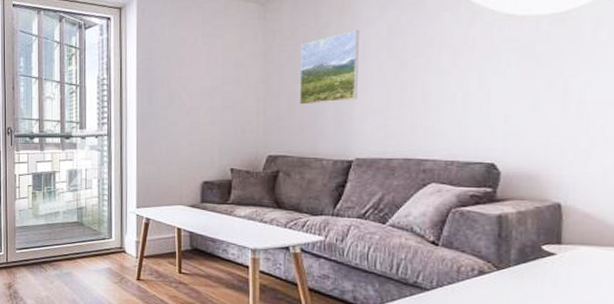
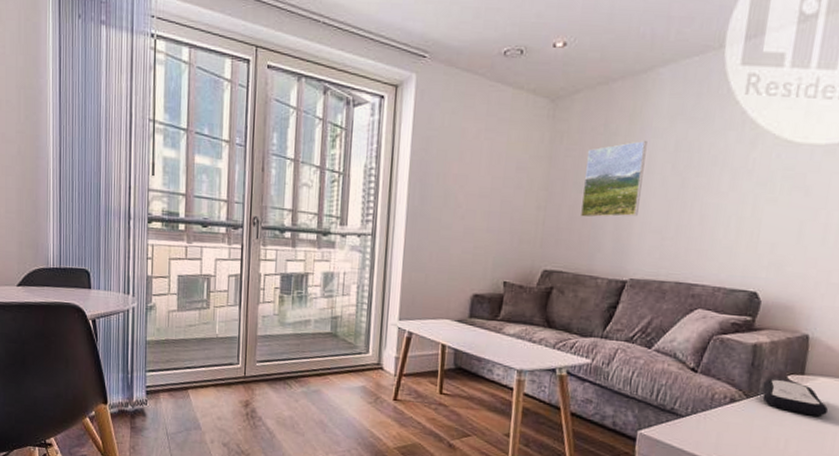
remote control: none [514,249,596,288] -> present [762,378,829,417]

